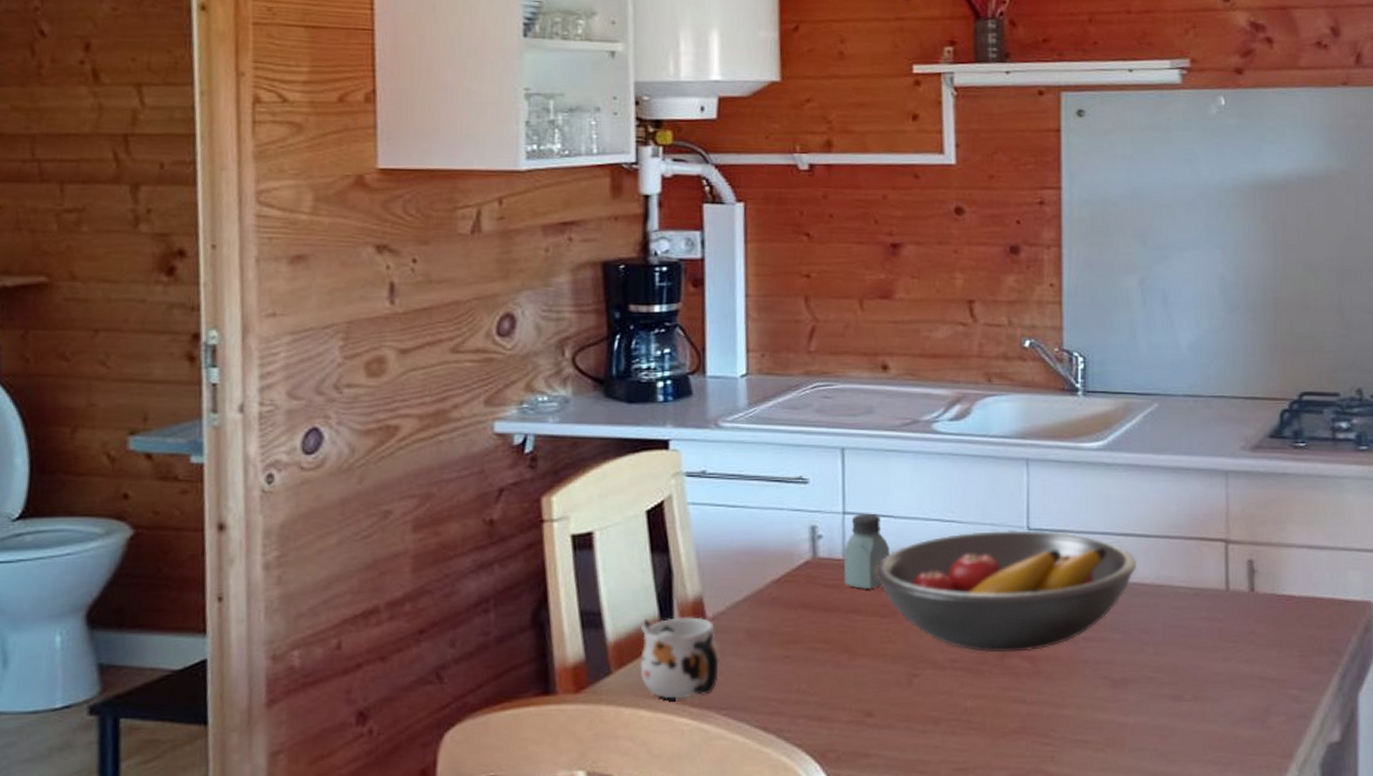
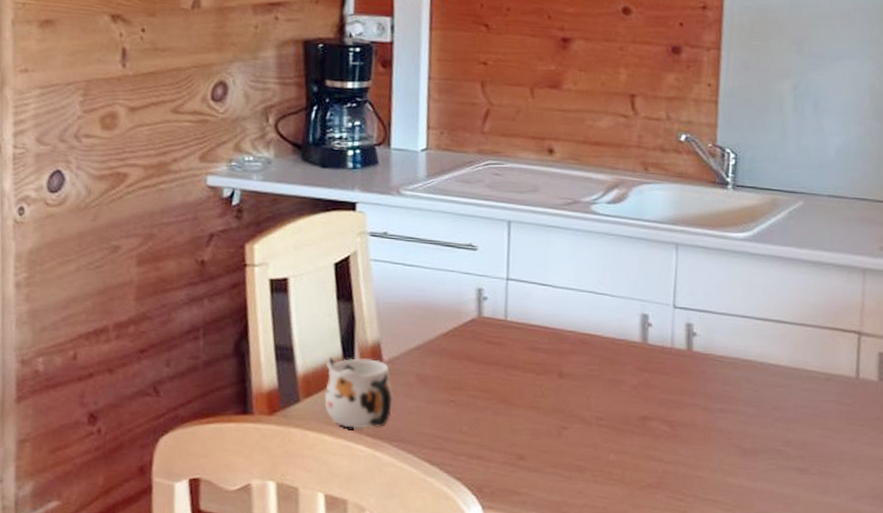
saltshaker: present [843,513,890,589] -> none [504,281,548,348]
fruit bowl: present [875,529,1137,653] -> none [533,305,774,417]

